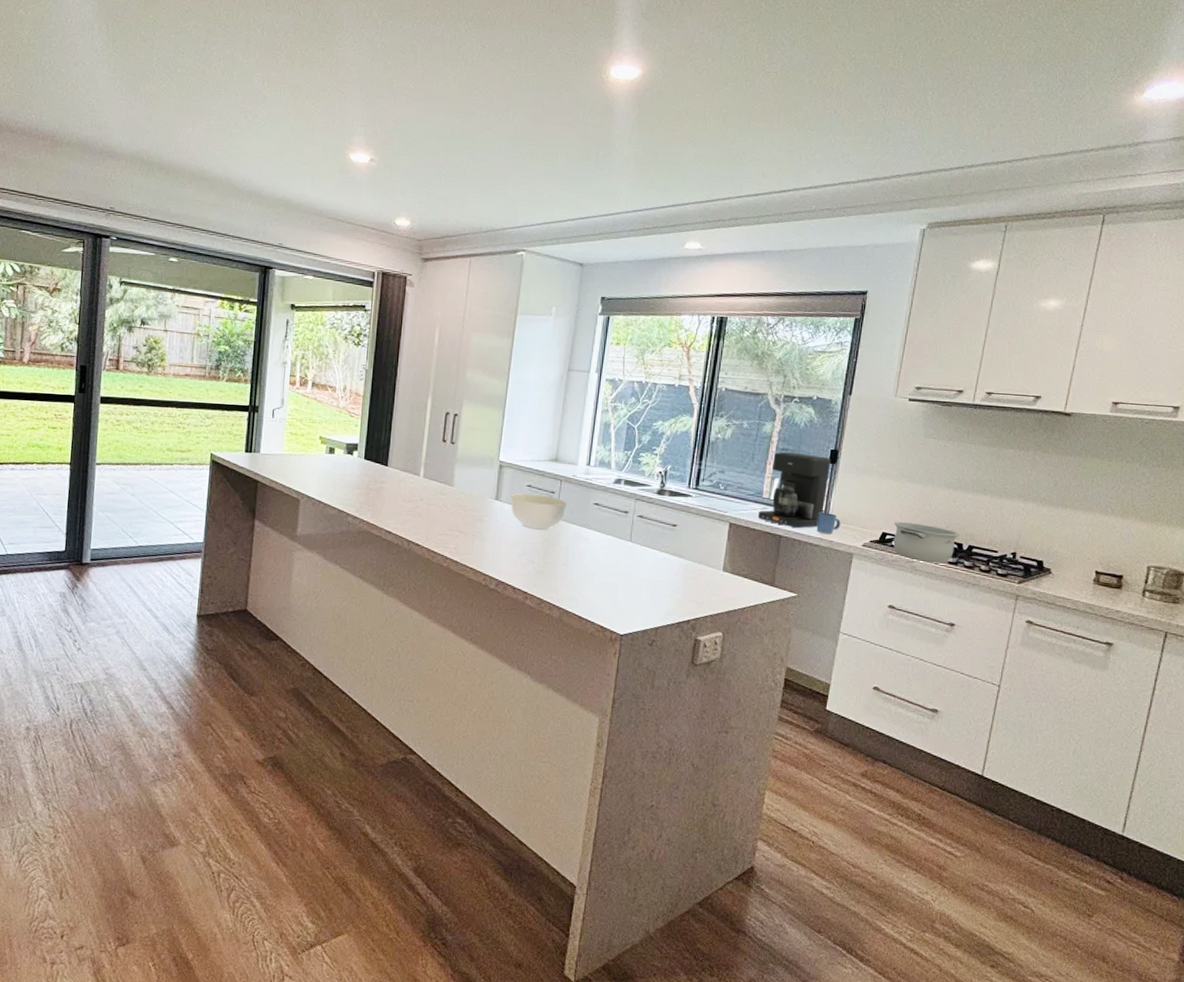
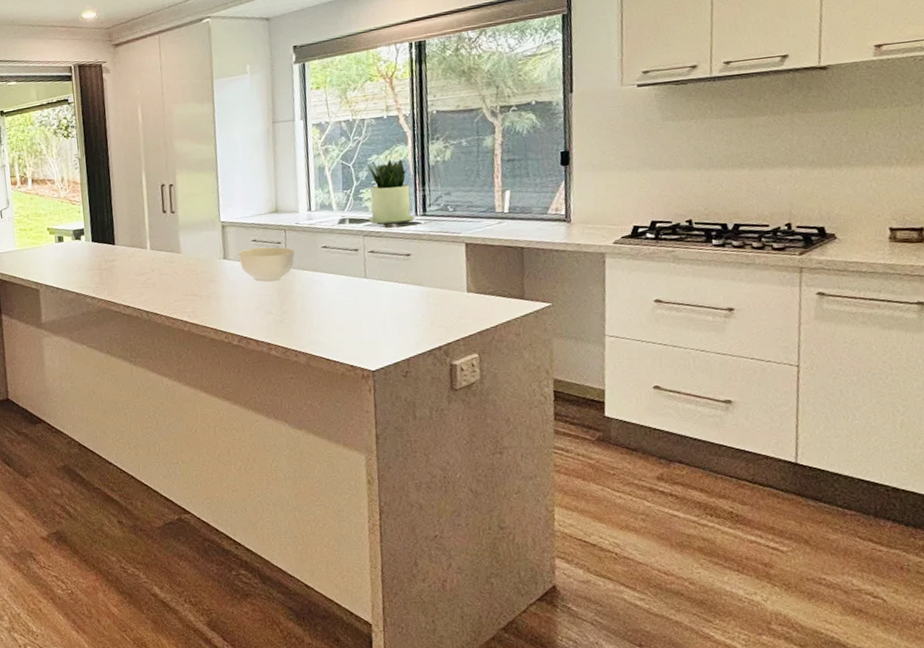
planter: none [643,426,688,493] -> present [367,158,416,225]
coffee maker: present [758,452,831,529] -> none [494,160,565,238]
mug: present [816,512,841,535] -> none [558,216,586,239]
cooking pot: present [893,521,959,564] -> none [645,210,721,250]

